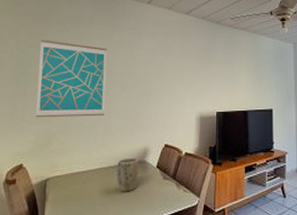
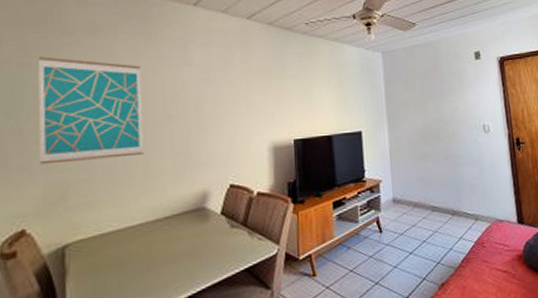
plant pot: present [116,157,139,192] -> none [167,205,198,251]

